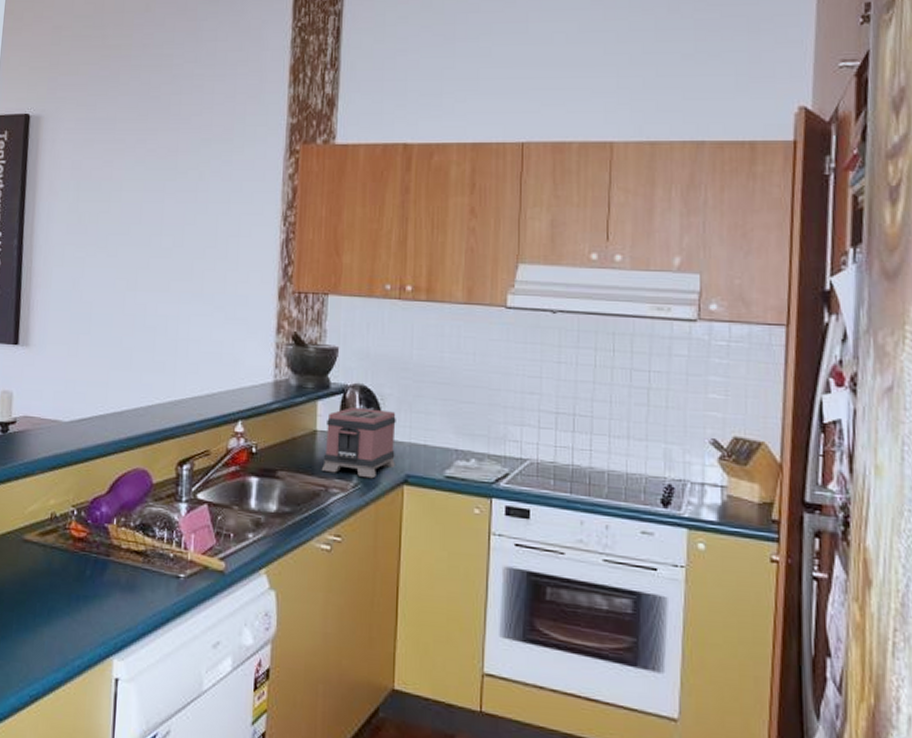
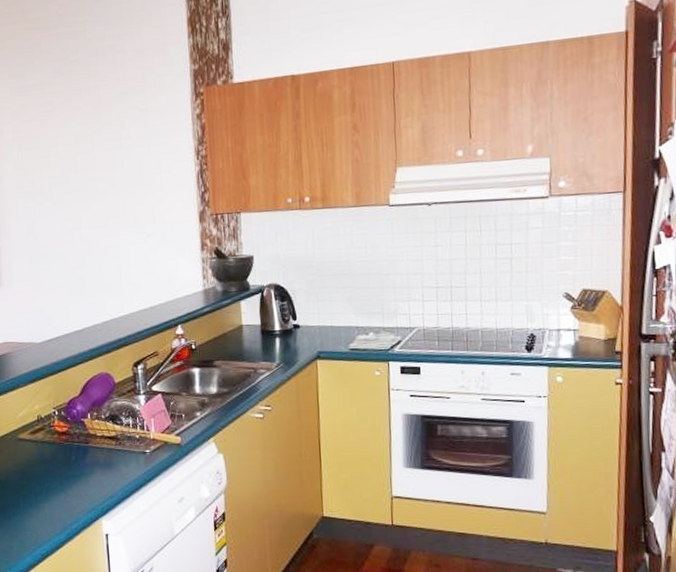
toaster: present [321,408,396,479] -> none [249,302,309,358]

